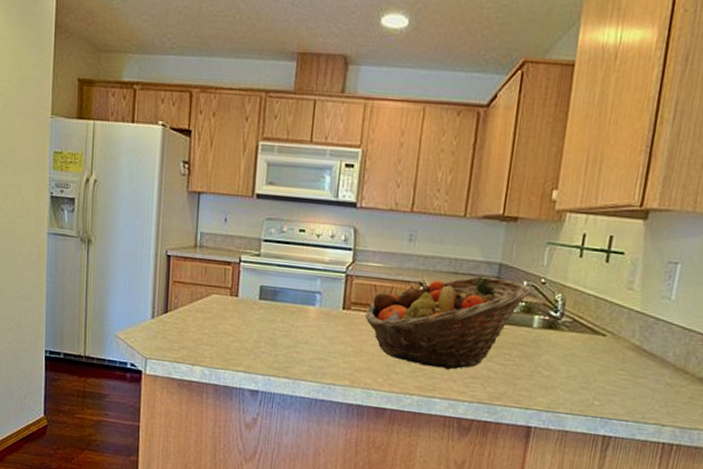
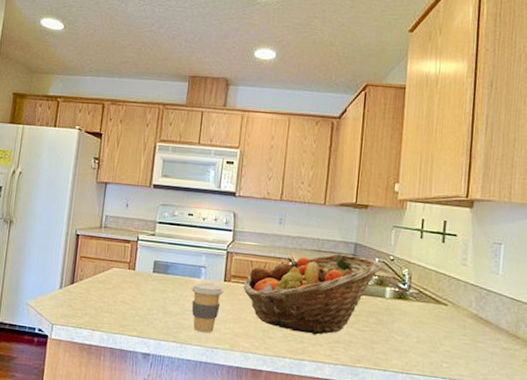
coffee cup: none [304,311,343,368] -> present [191,283,224,333]

